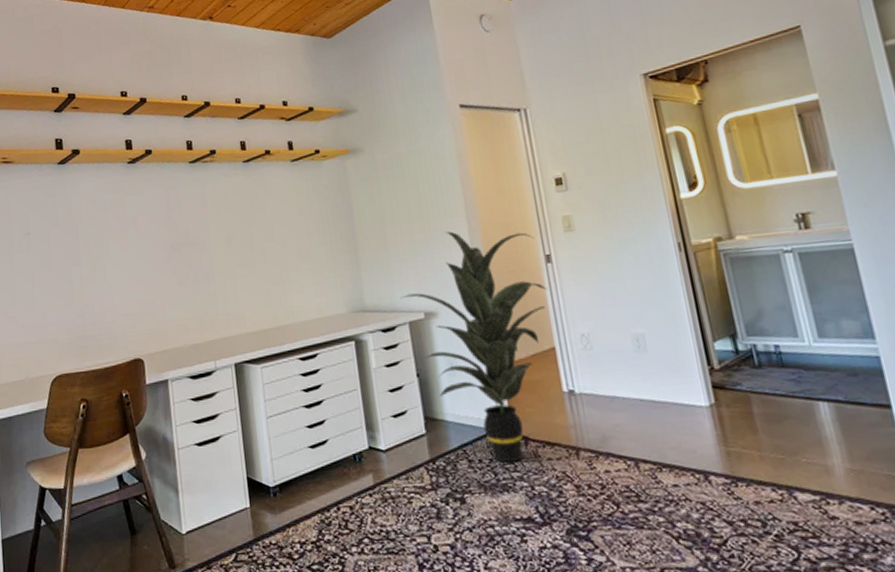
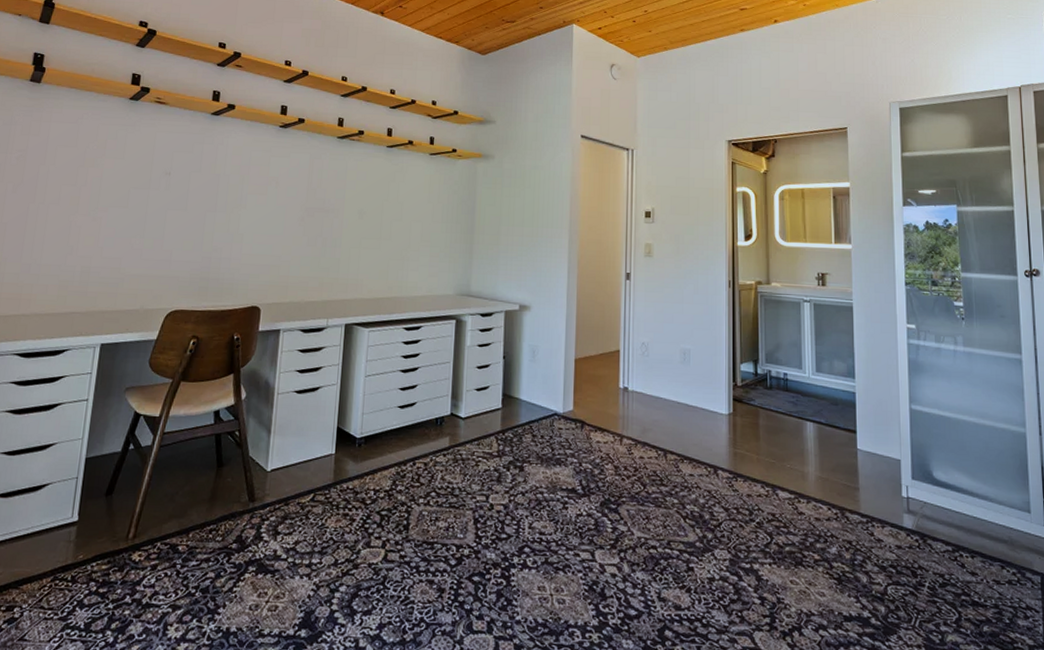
indoor plant: present [400,231,547,463] -> none [501,239,622,441]

